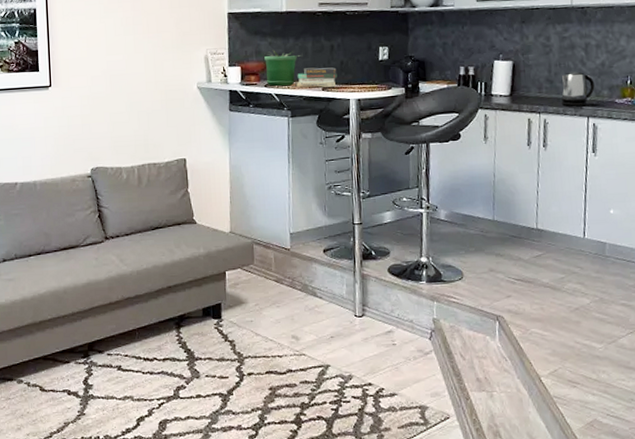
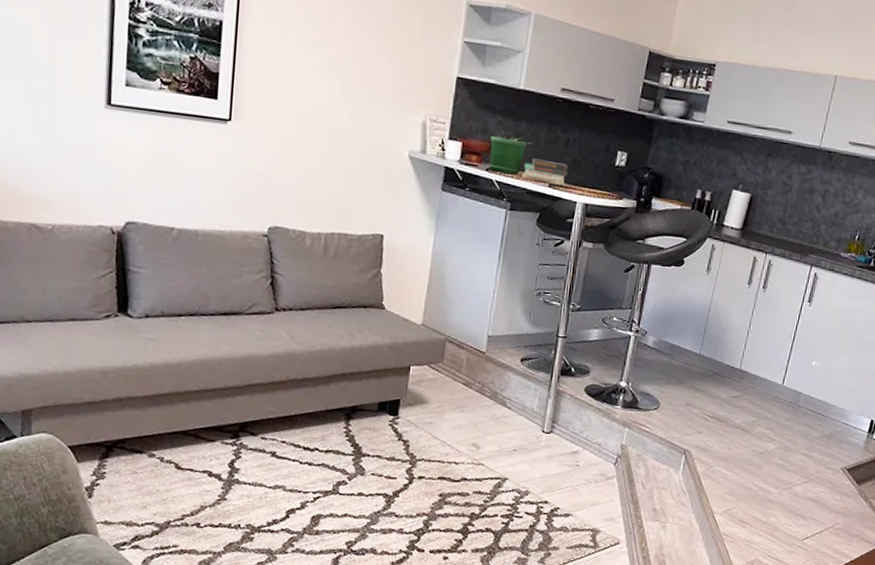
kettle: present [561,71,595,107] -> none [788,216,825,254]

